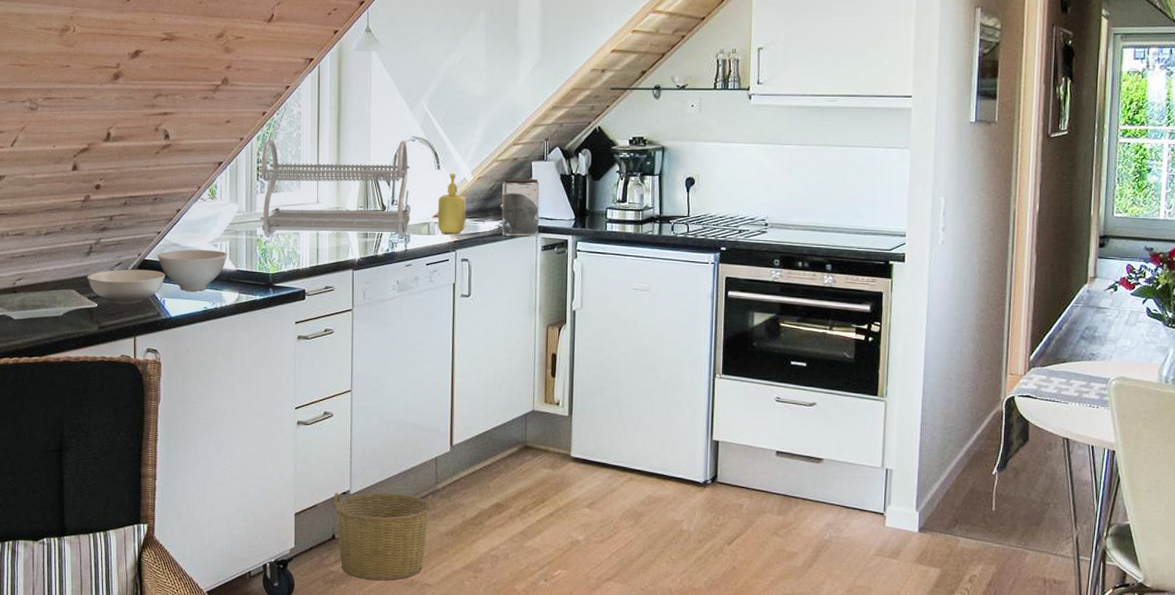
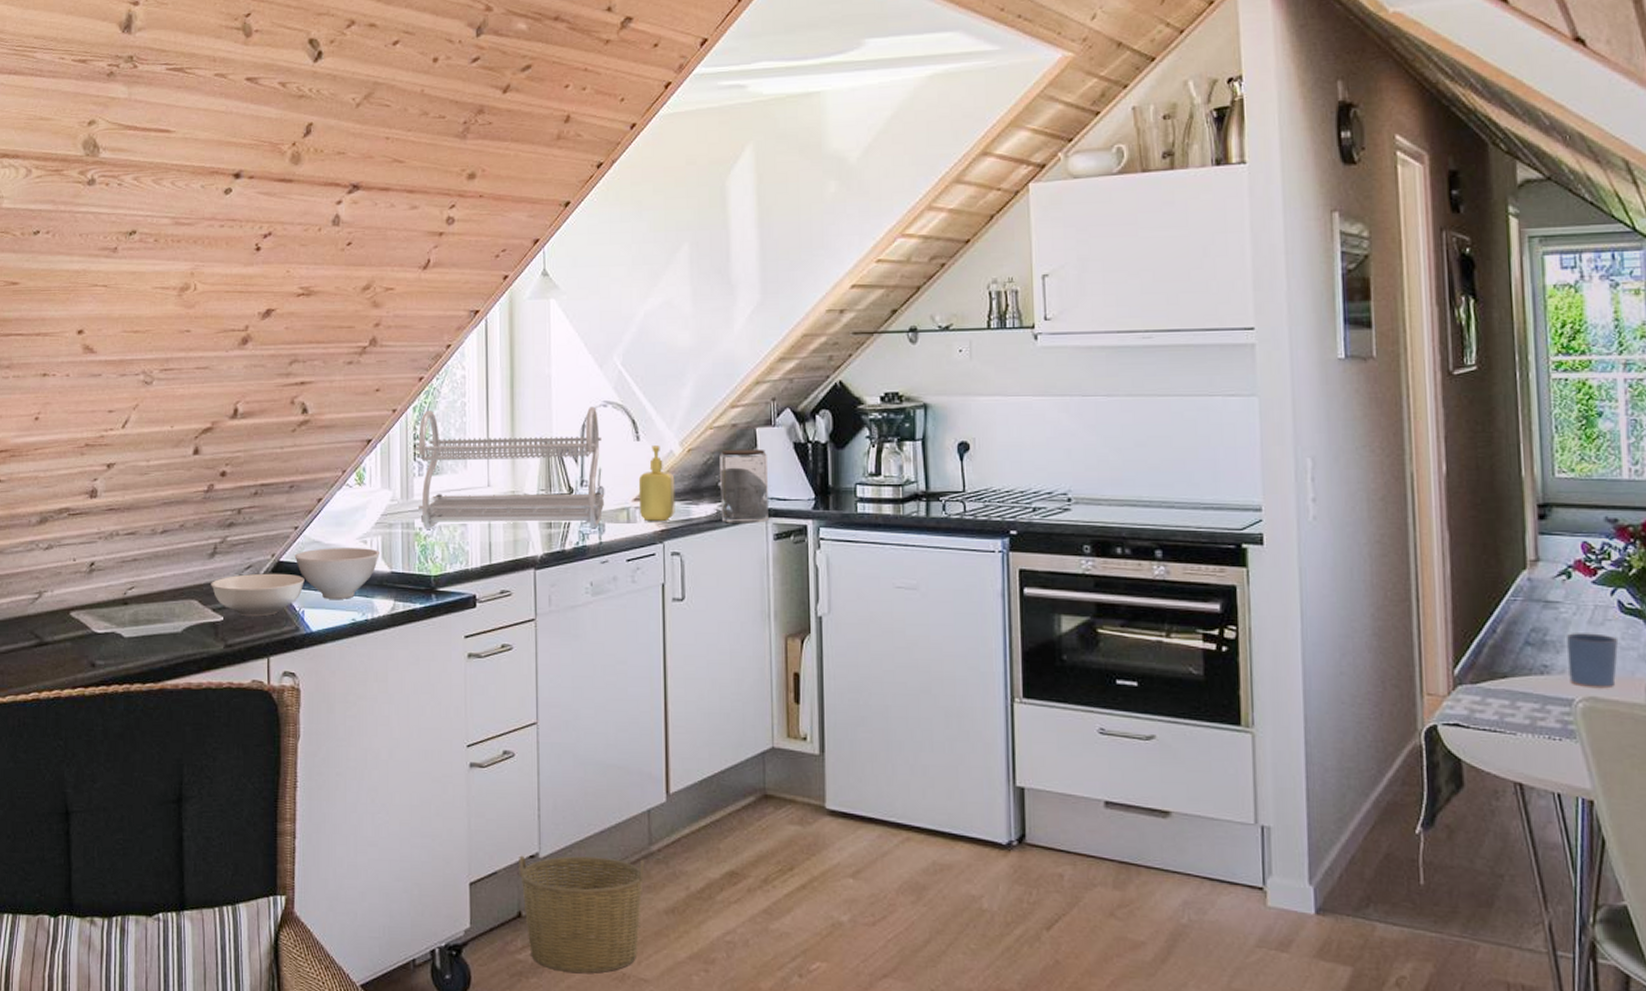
mug: none [1108,331,1143,371] -> present [1567,633,1618,689]

